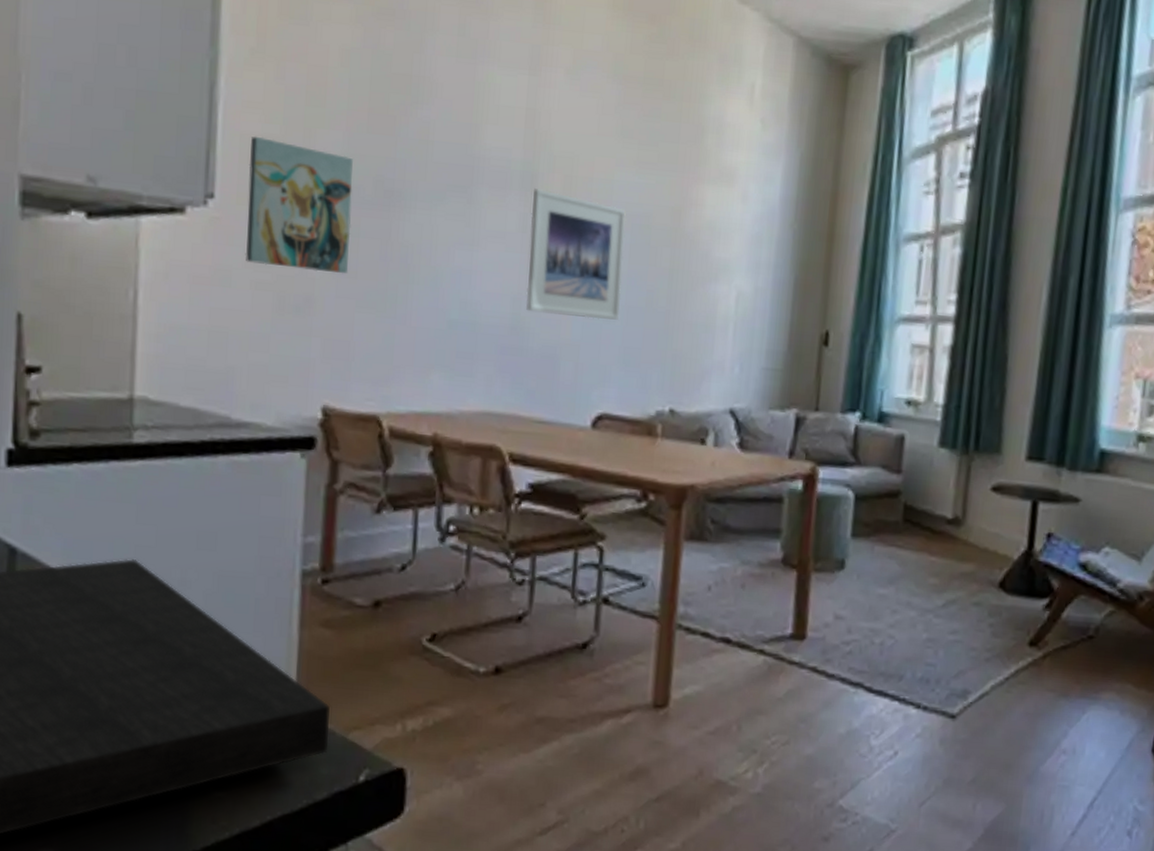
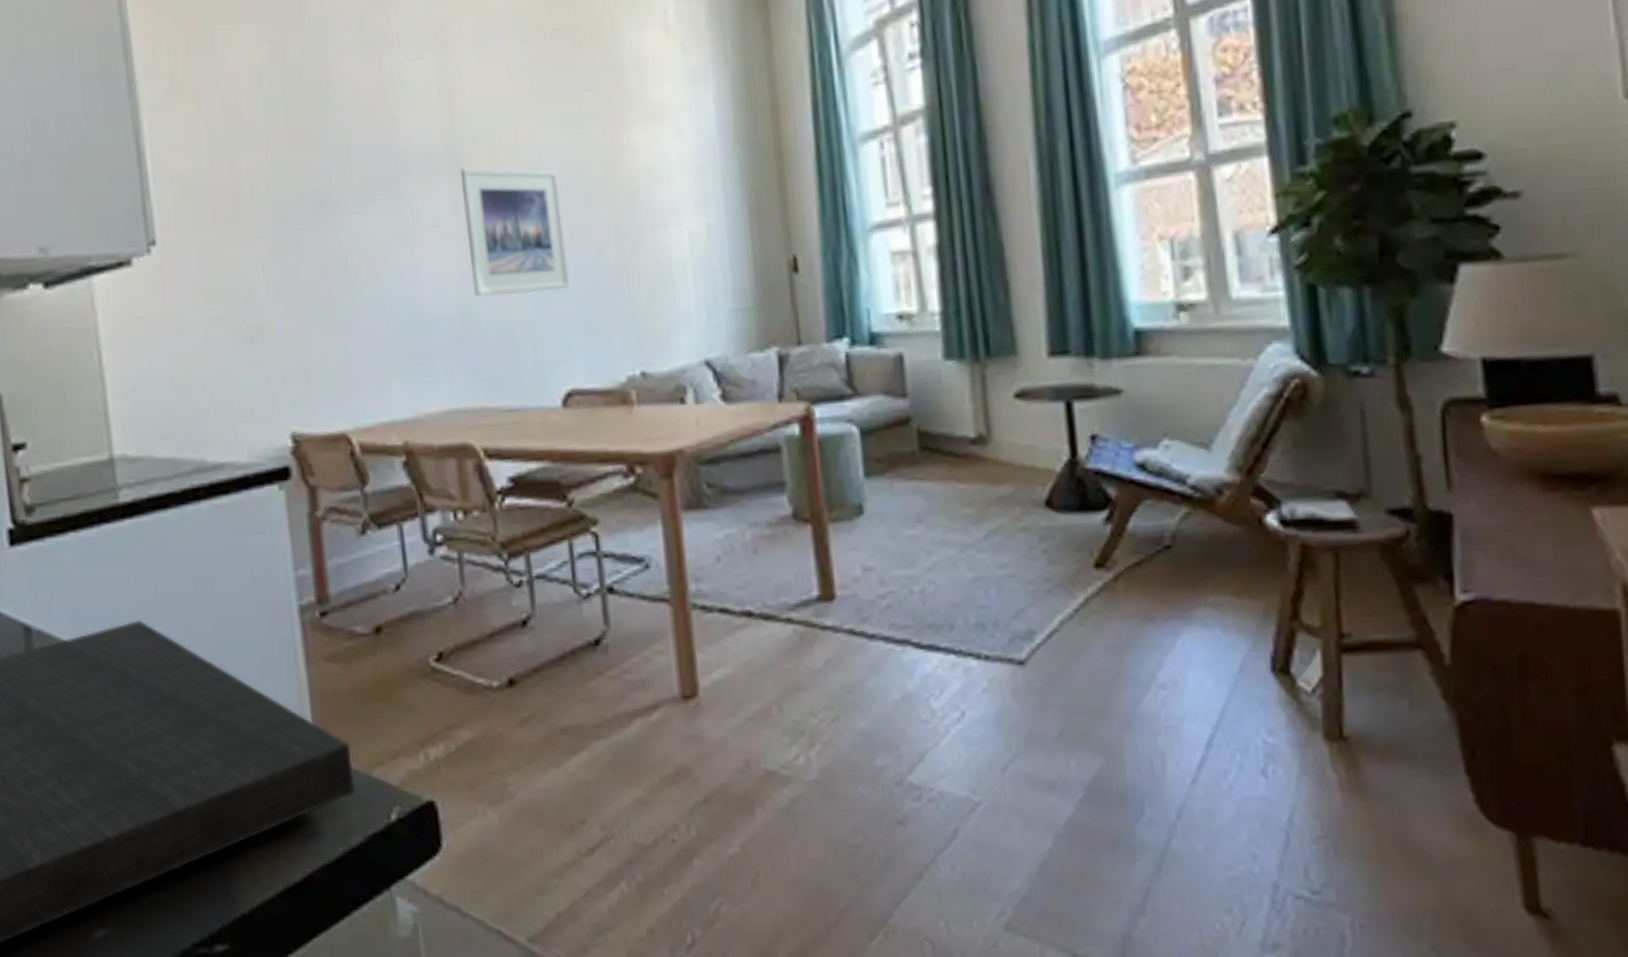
wall art: present [245,136,353,274] -> none [181,174,294,302]

